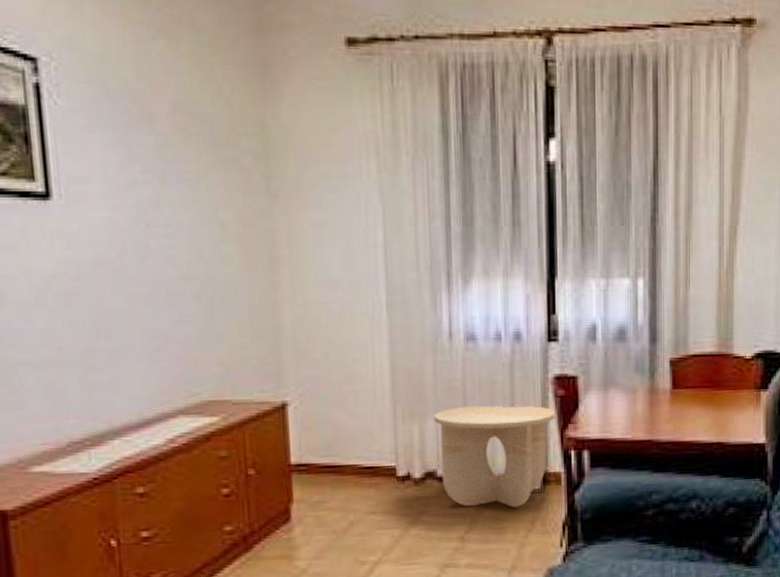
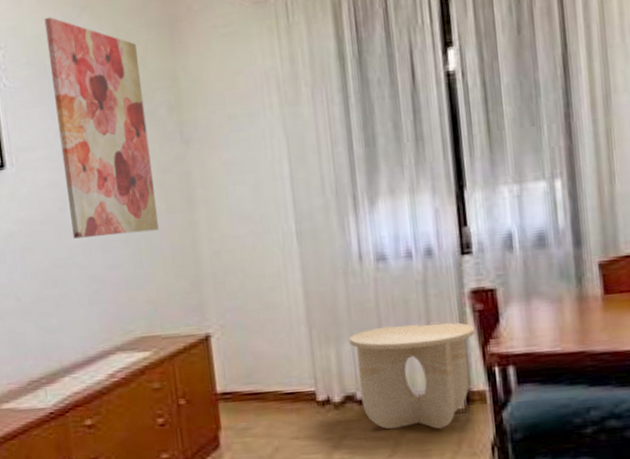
wall art: none [110,33,235,288] -> present [44,16,159,239]

